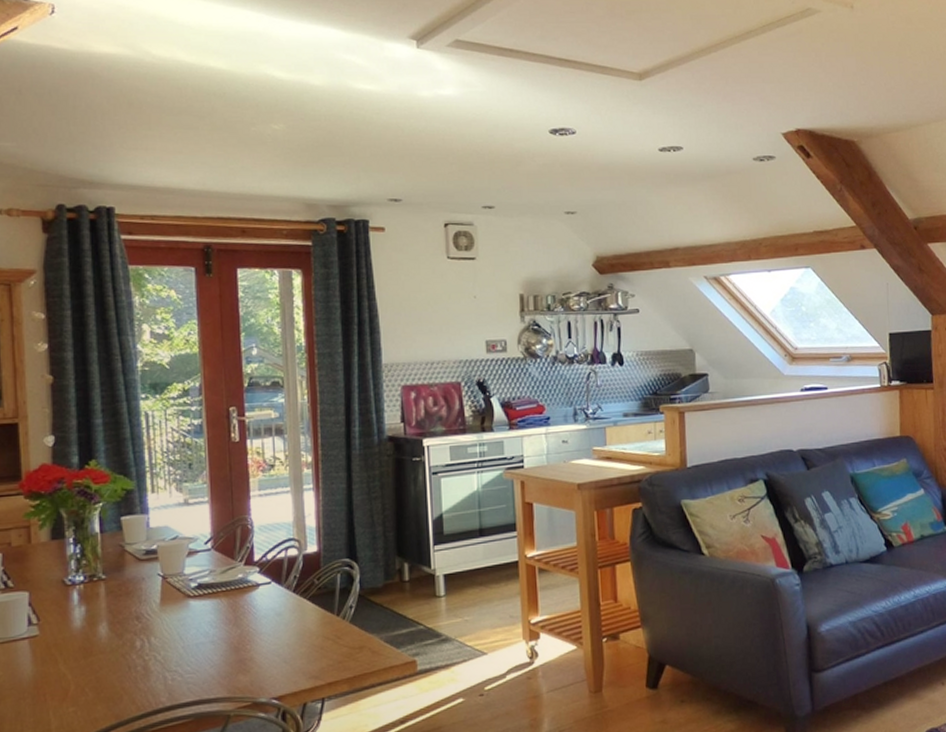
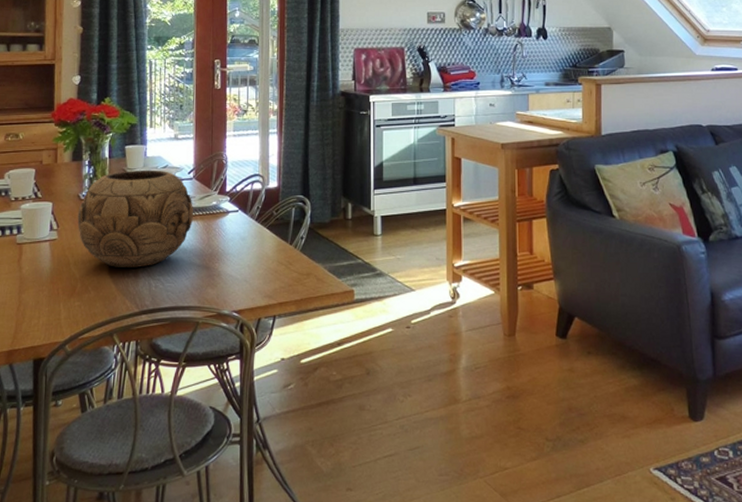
decorative bowl: none [64,542,216,662] -> present [77,169,194,267]

